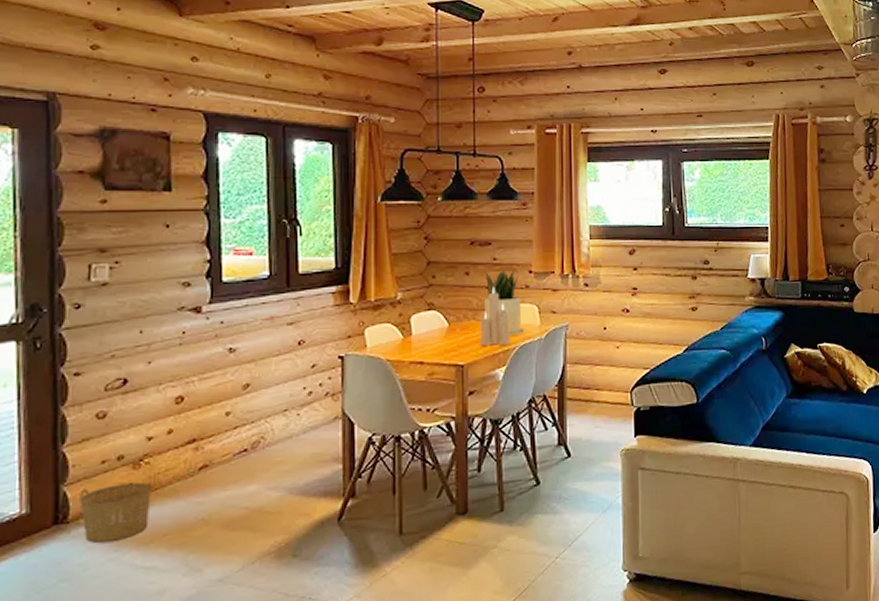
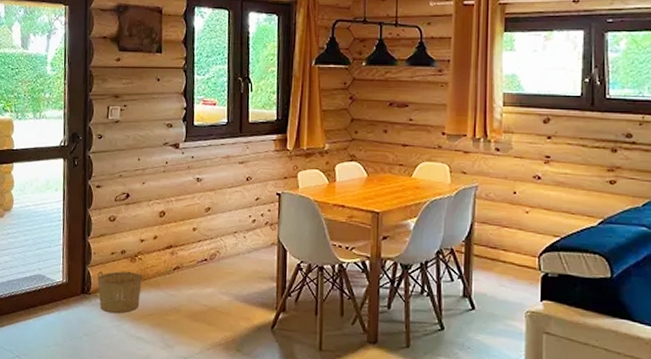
candle: present [479,287,510,346] -> none [393,145,422,199]
planter: present [480,270,525,337] -> none [395,130,436,192]

